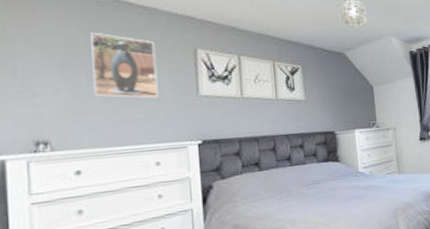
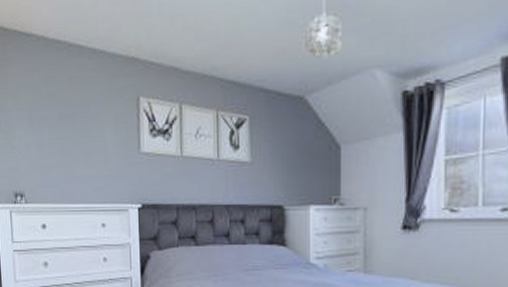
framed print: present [89,32,159,99] -> none [50,81,105,155]

